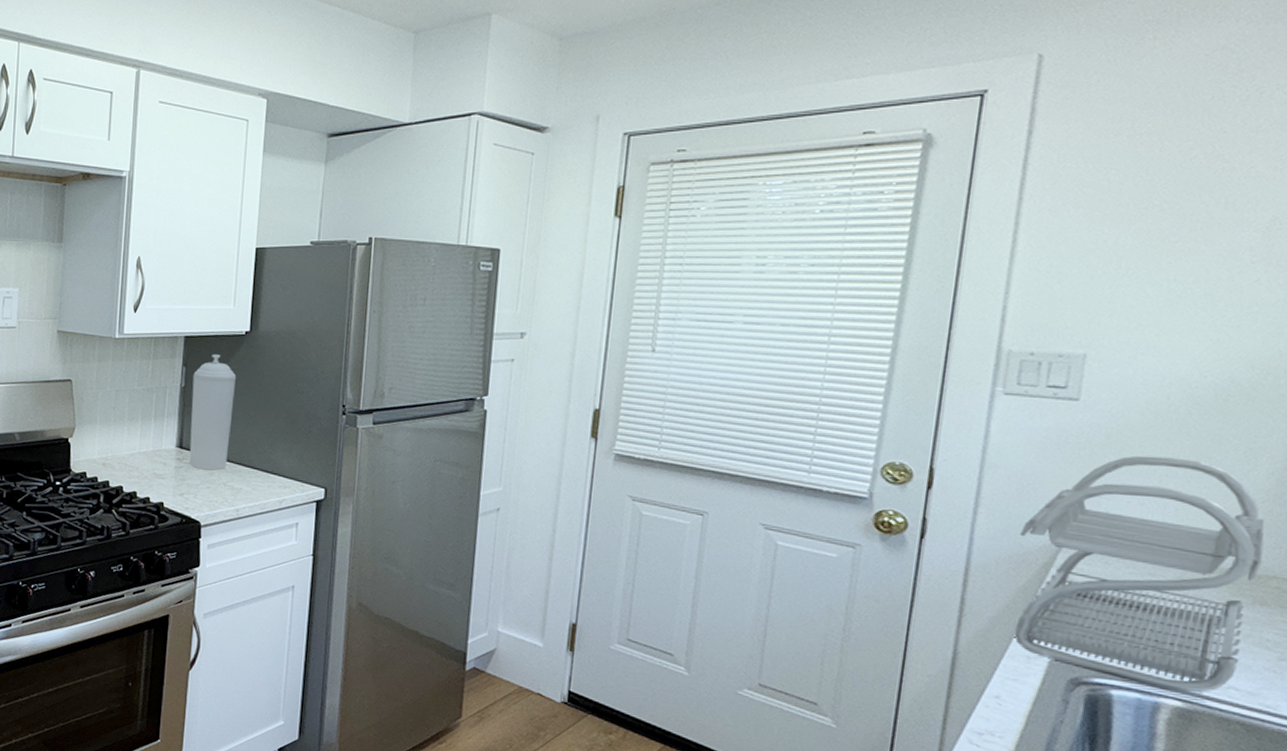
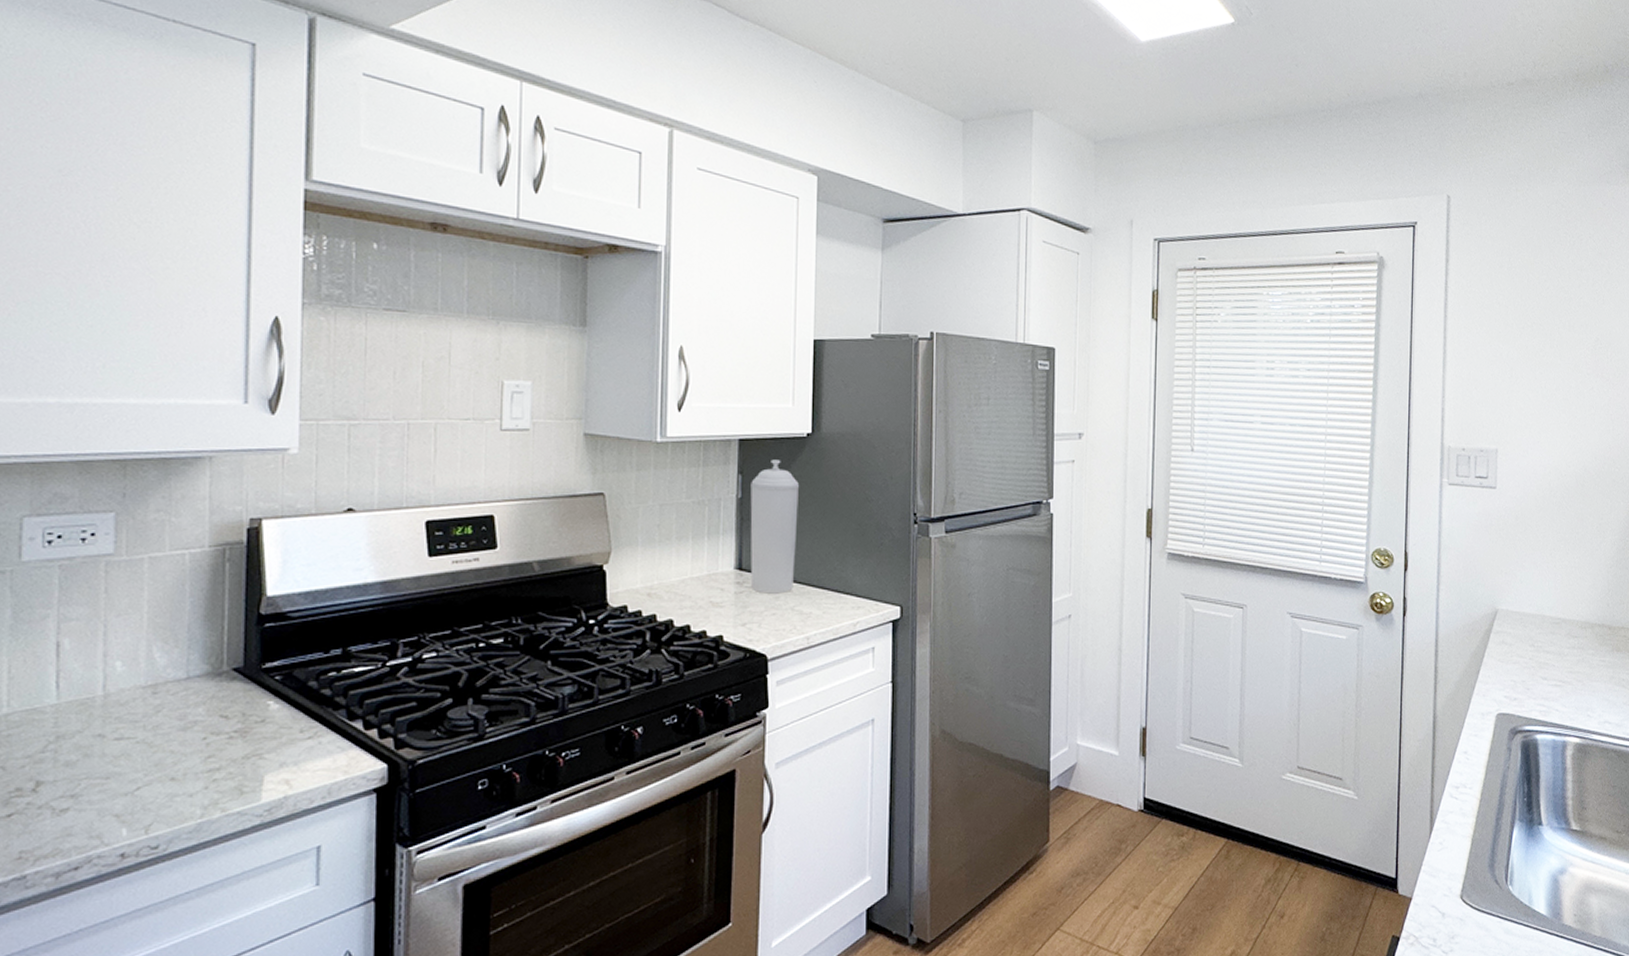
dish rack: present [1014,455,1265,693] -> none [1469,533,1615,730]

